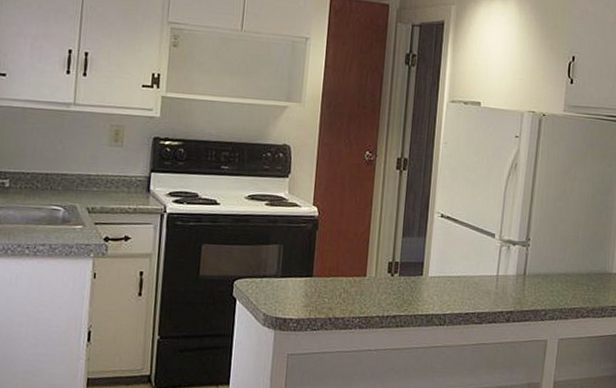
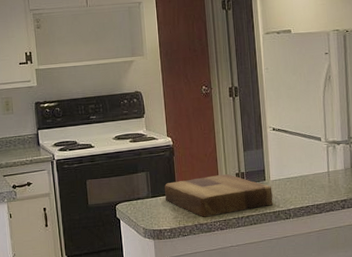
cutting board: none [297,260,429,311] -> present [164,174,273,217]

